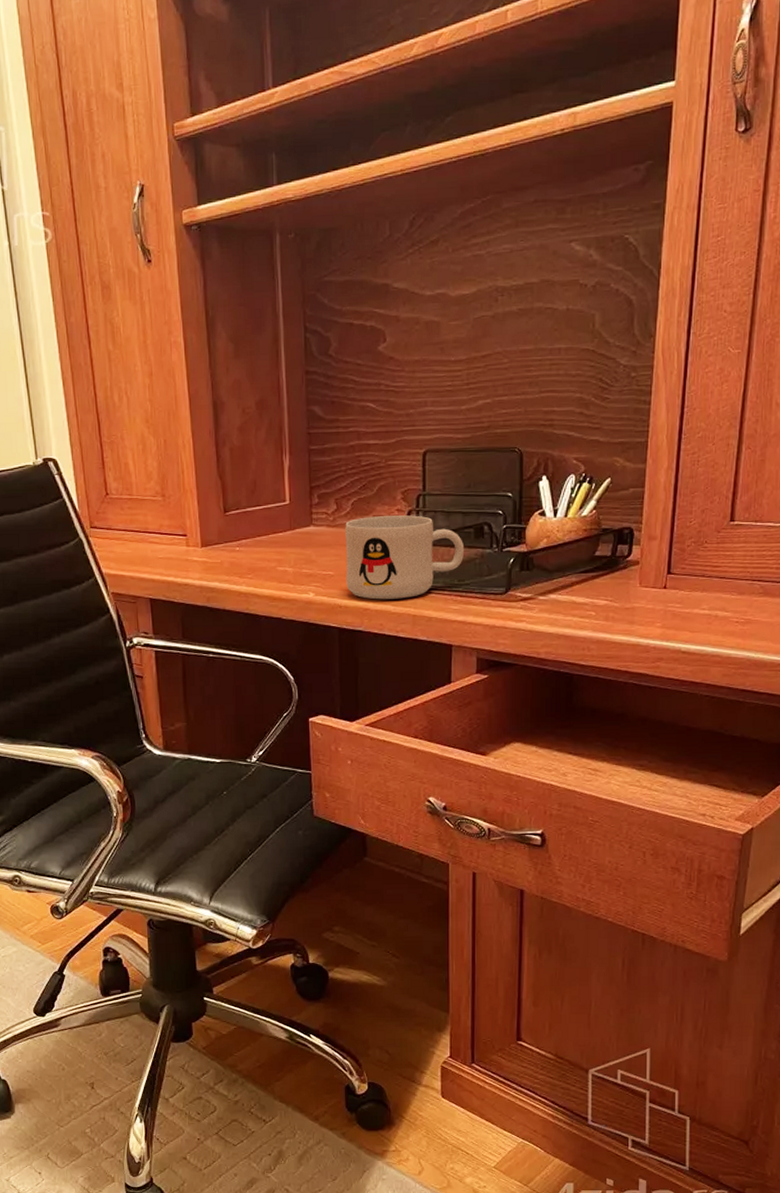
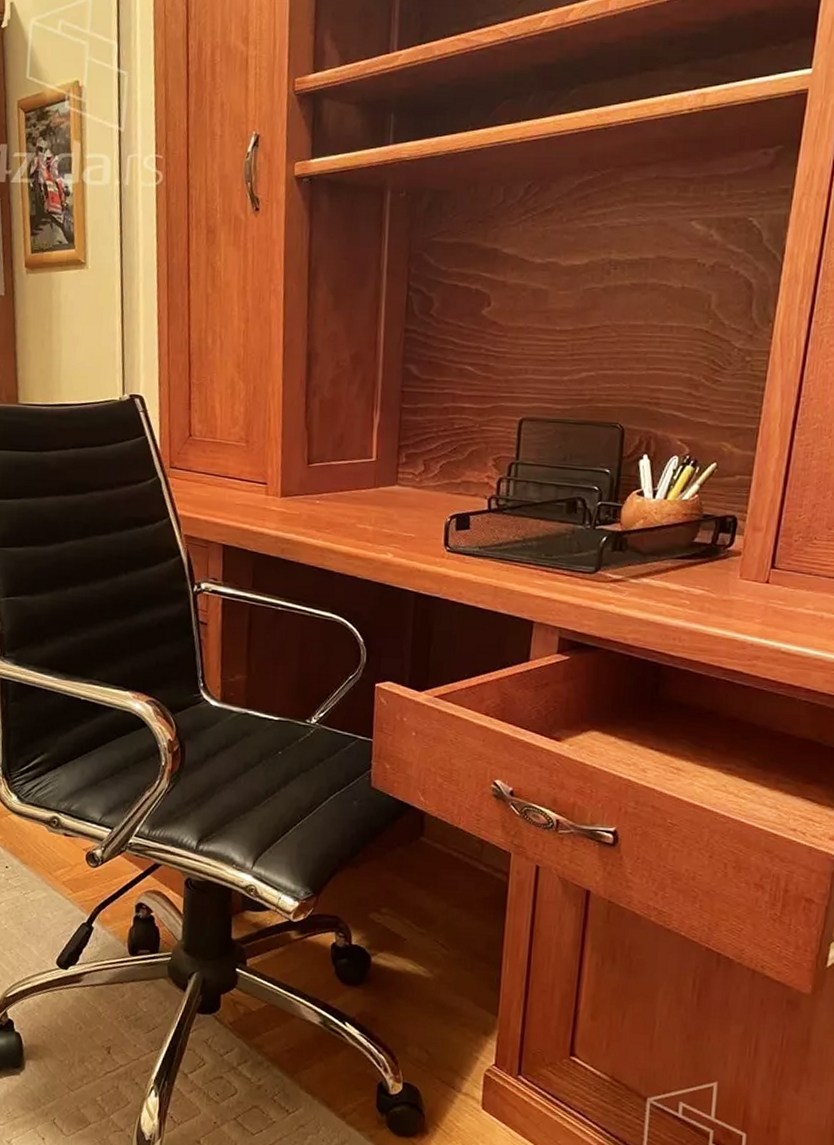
mug: present [345,515,465,600] -> none [427,481,555,569]

